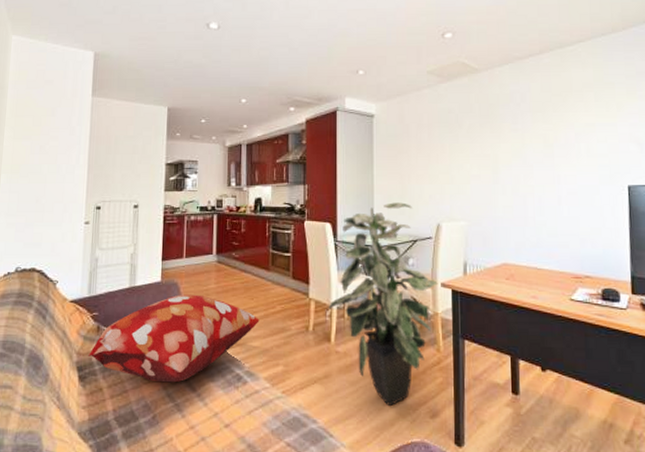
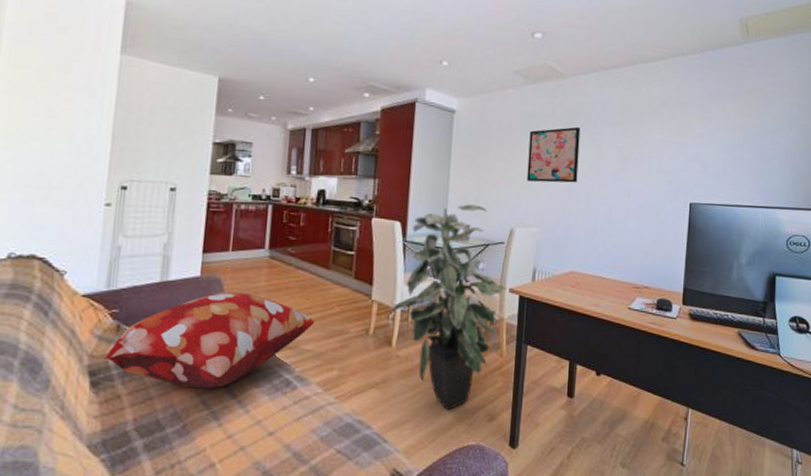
wall art: none [448,118,502,177] -> present [527,126,581,183]

